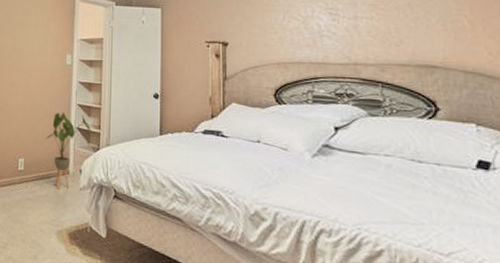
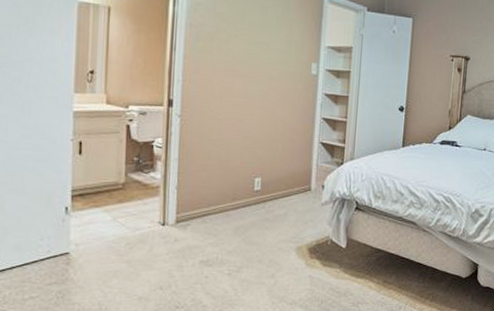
house plant: present [46,112,92,190] -> none [286,126,336,207]

